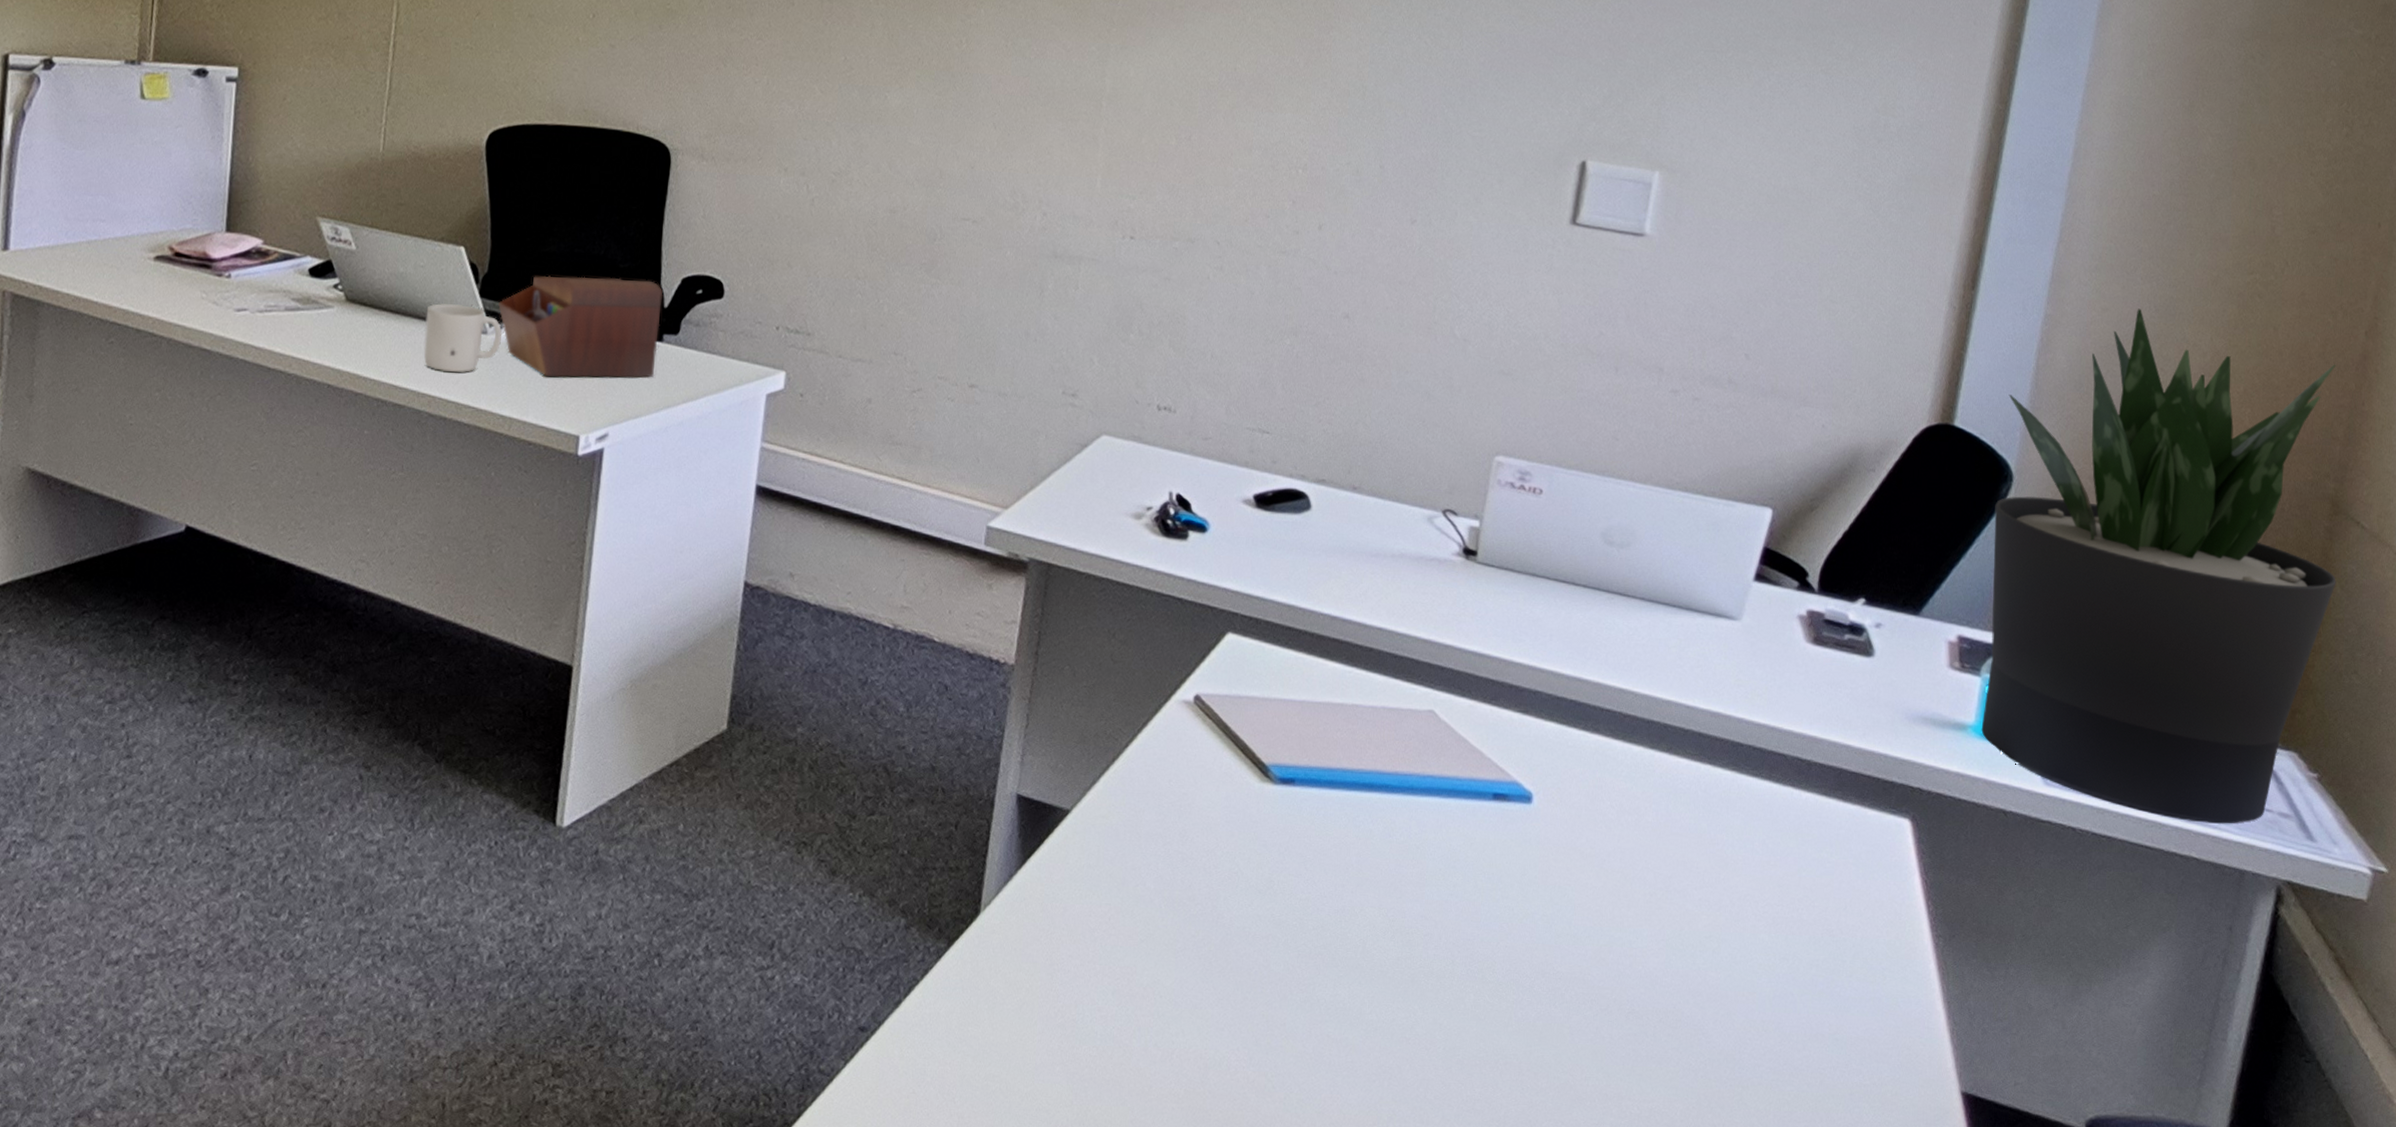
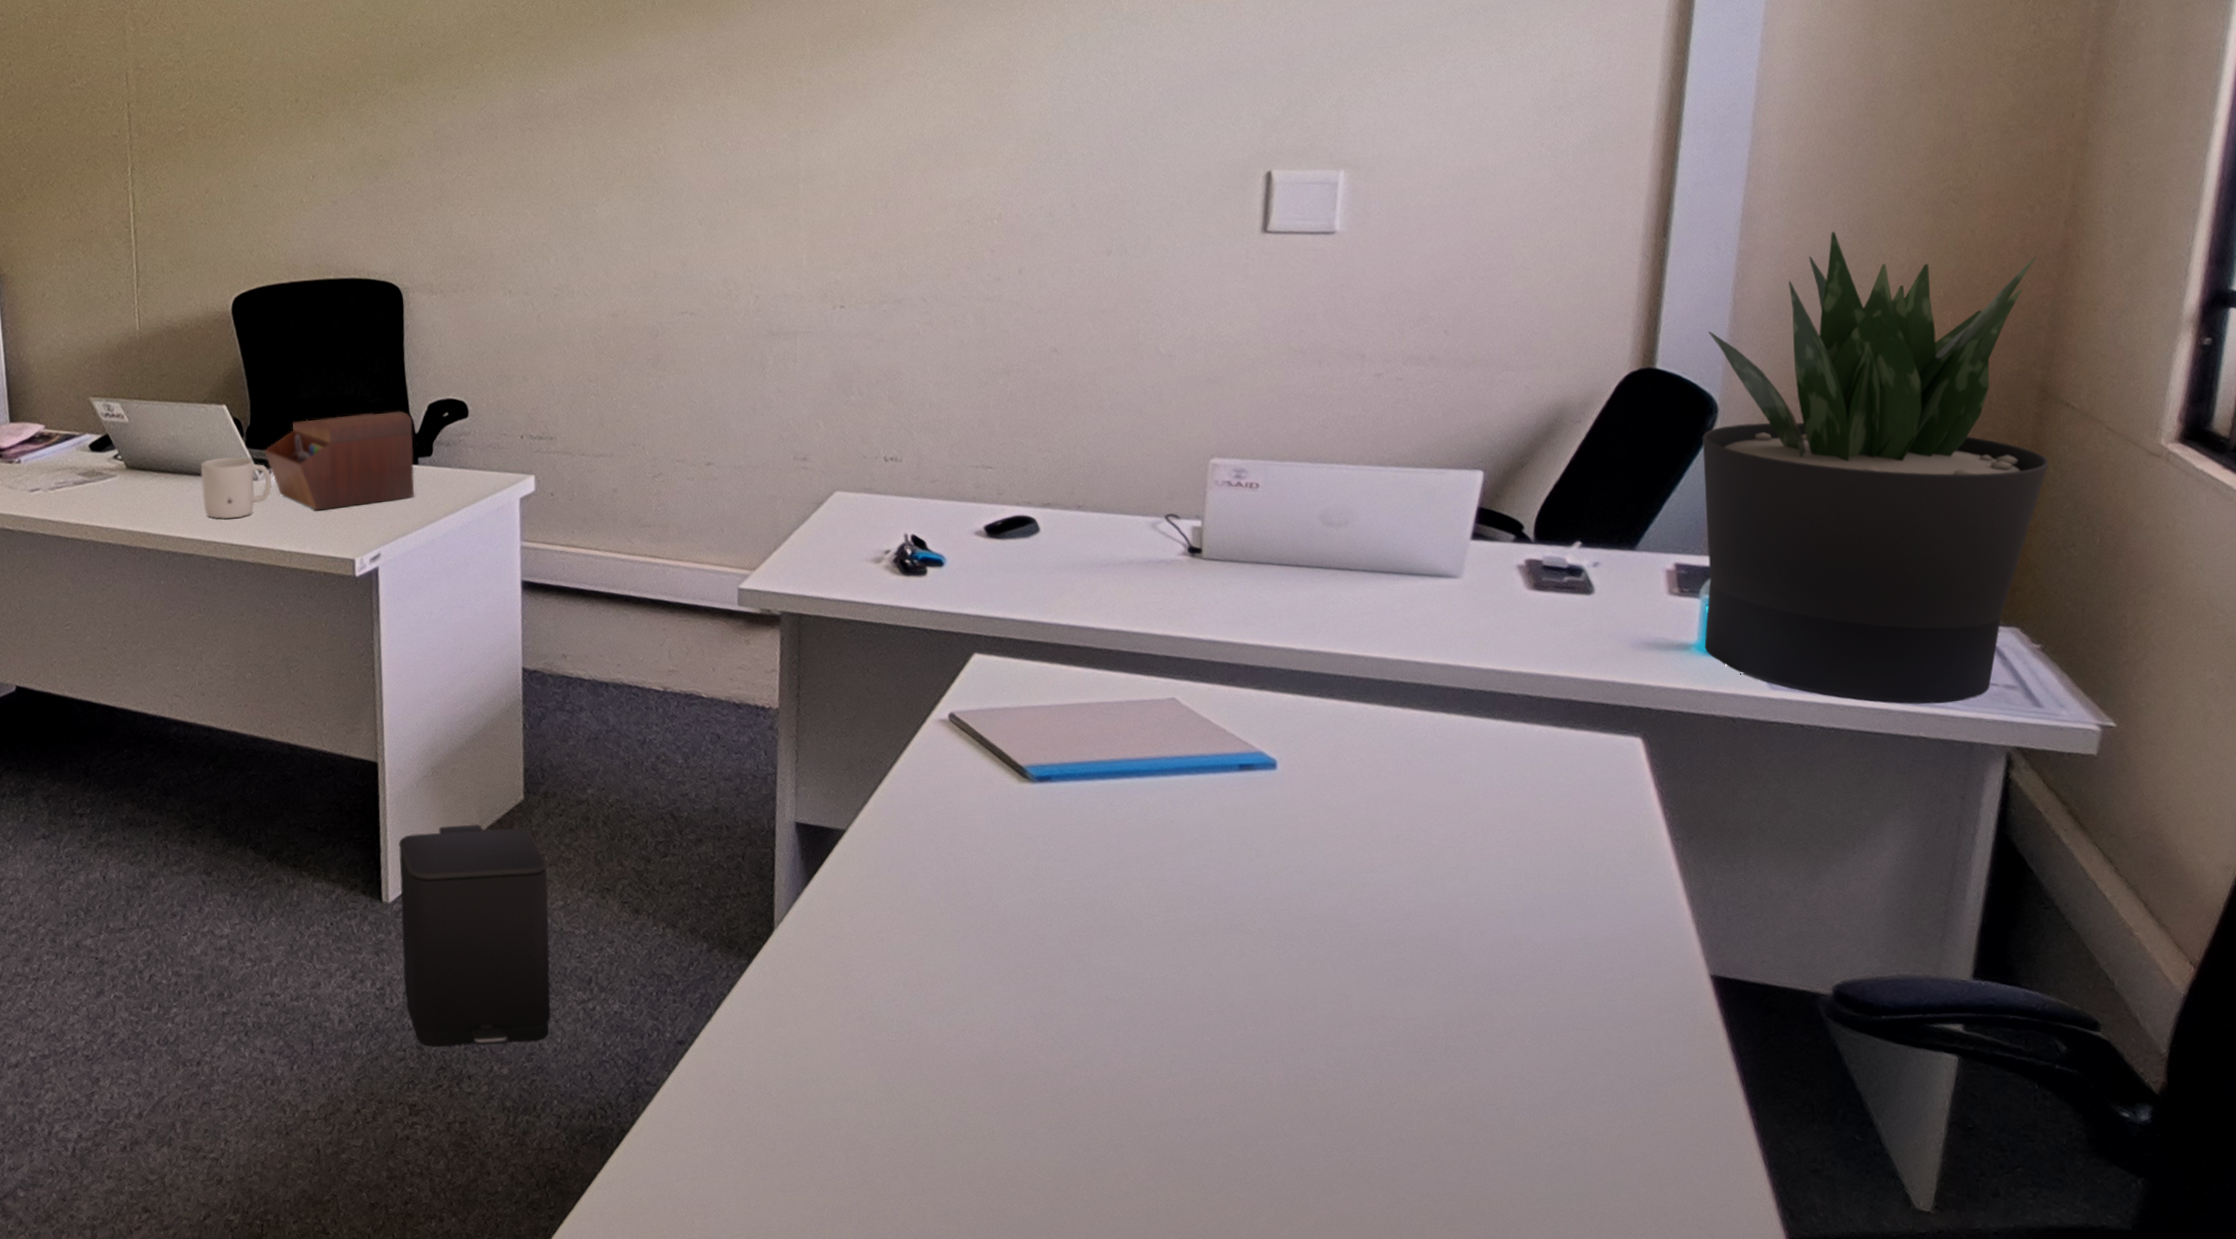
pedal bin: none [566,748,743,1007] -> present [398,823,551,1047]

